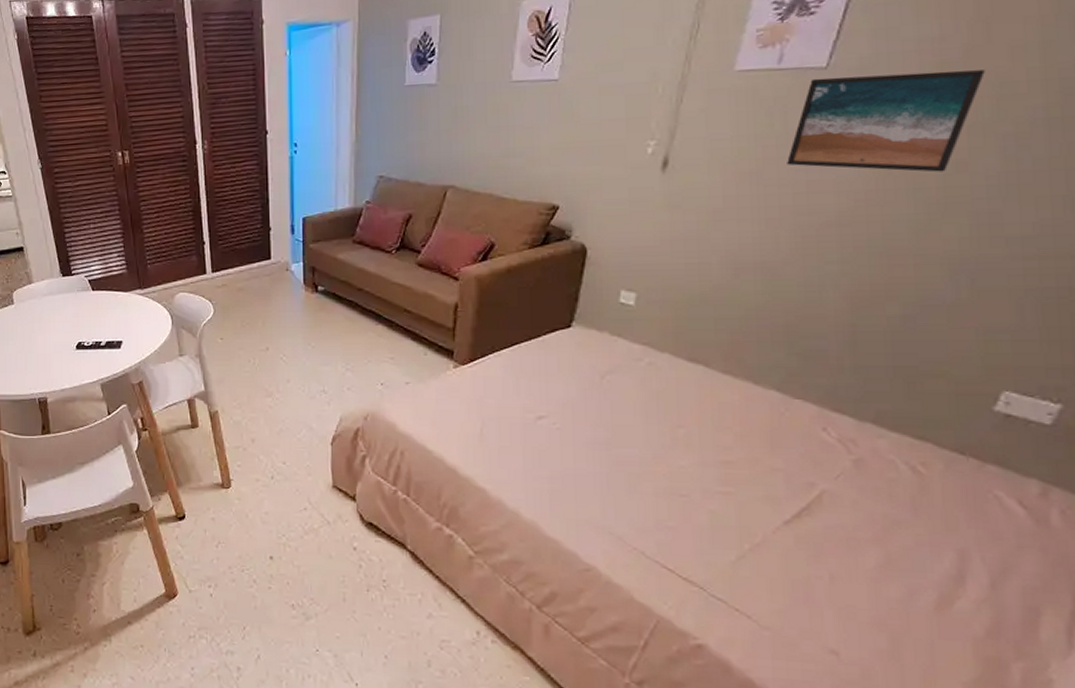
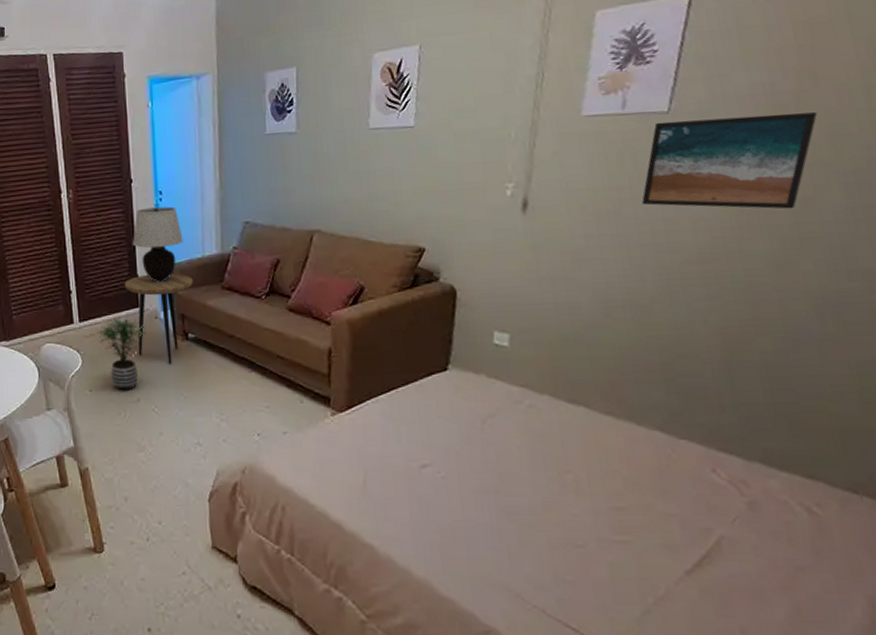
potted plant: none [228,269,277,340] -> present [96,317,147,391]
side table: none [256,226,326,315] -> present [124,273,194,364]
table lamp: none [265,159,317,235] -> present [132,206,183,282]

